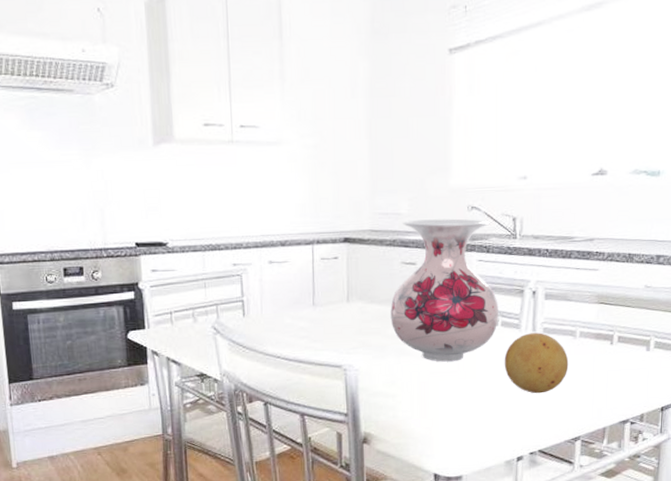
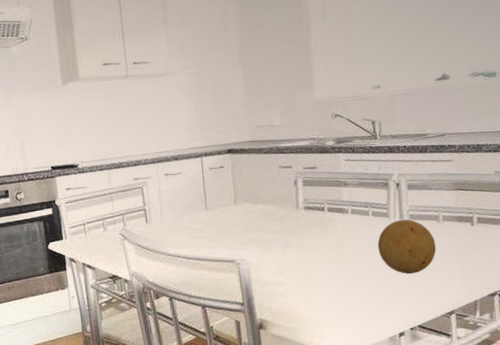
vase: present [390,218,499,362] -> none [272,125,369,251]

